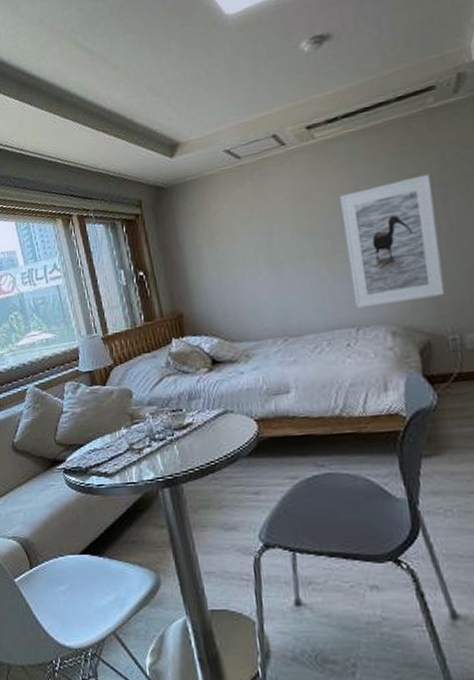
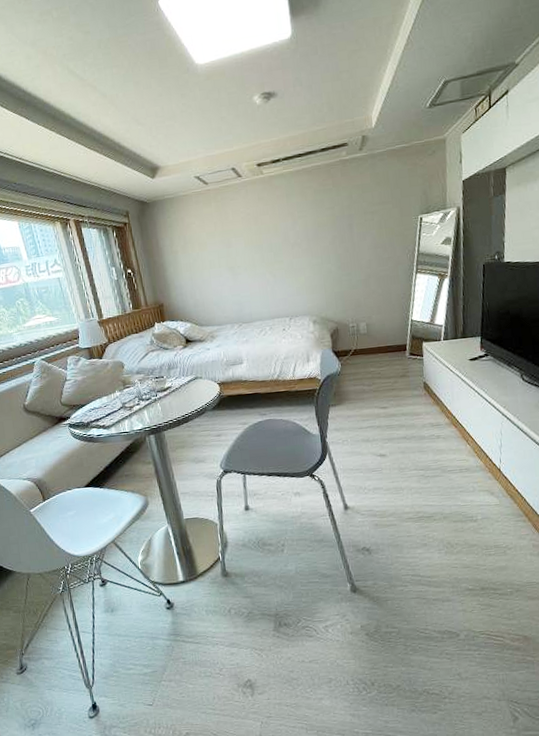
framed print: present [340,174,445,308] -> none [280,208,349,303]

